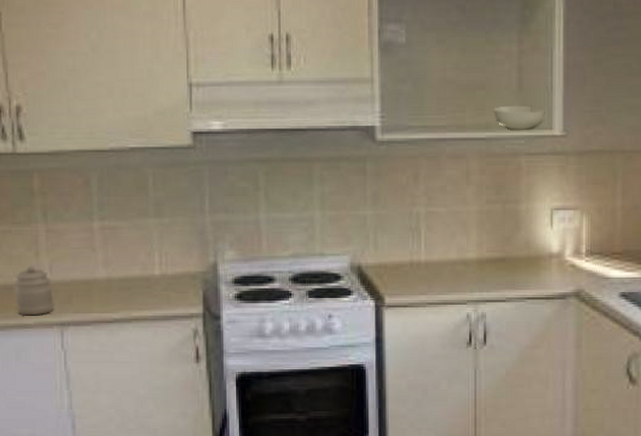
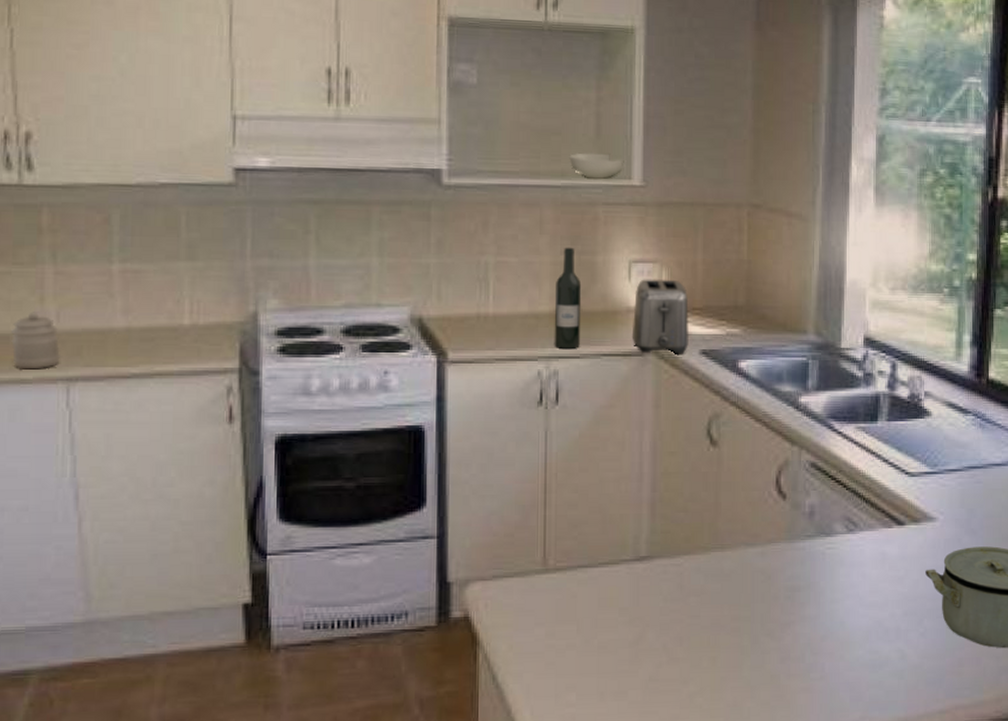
wine bottle: none [481,196,507,293] -> present [554,247,582,348]
toaster: none [554,225,609,297] -> present [631,279,689,354]

